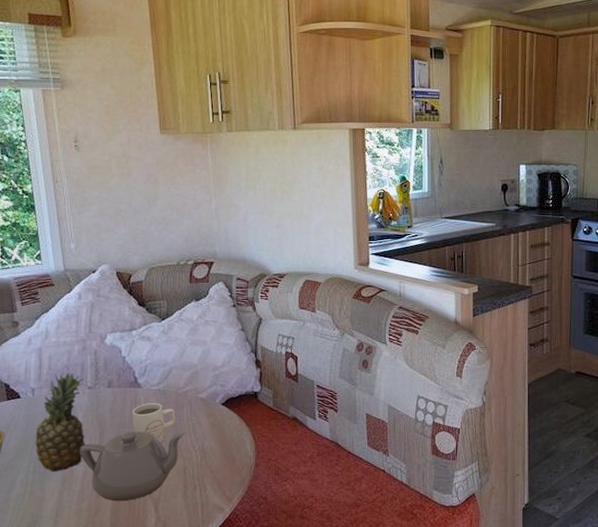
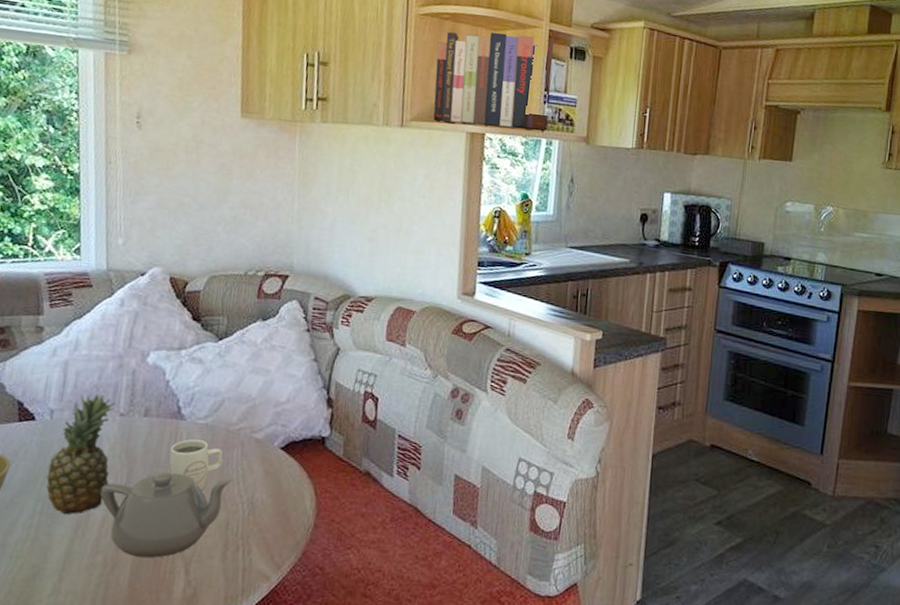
books: none [318,41,417,124] -> present [433,31,555,132]

